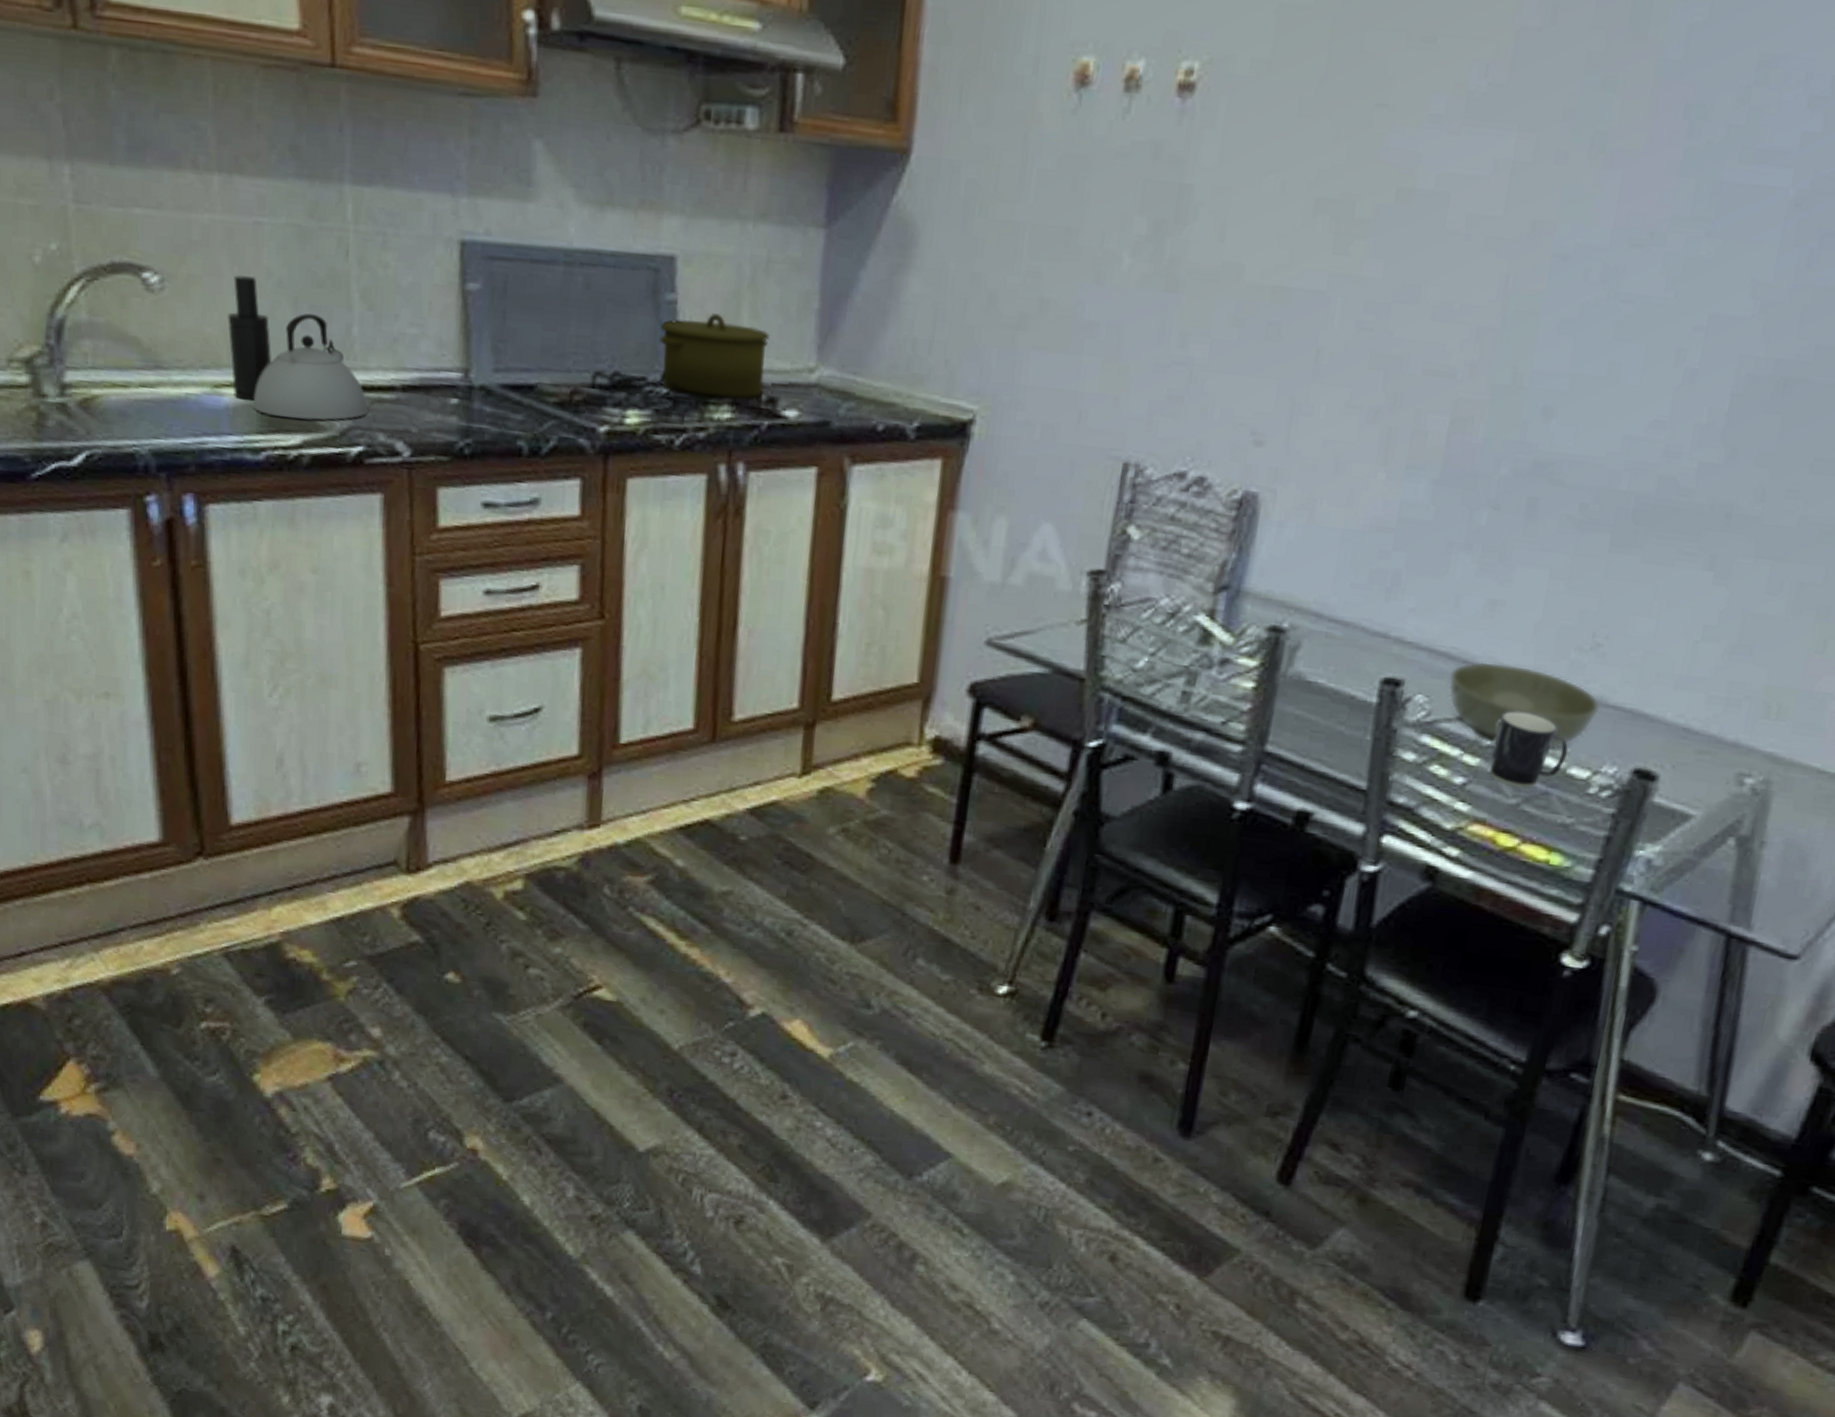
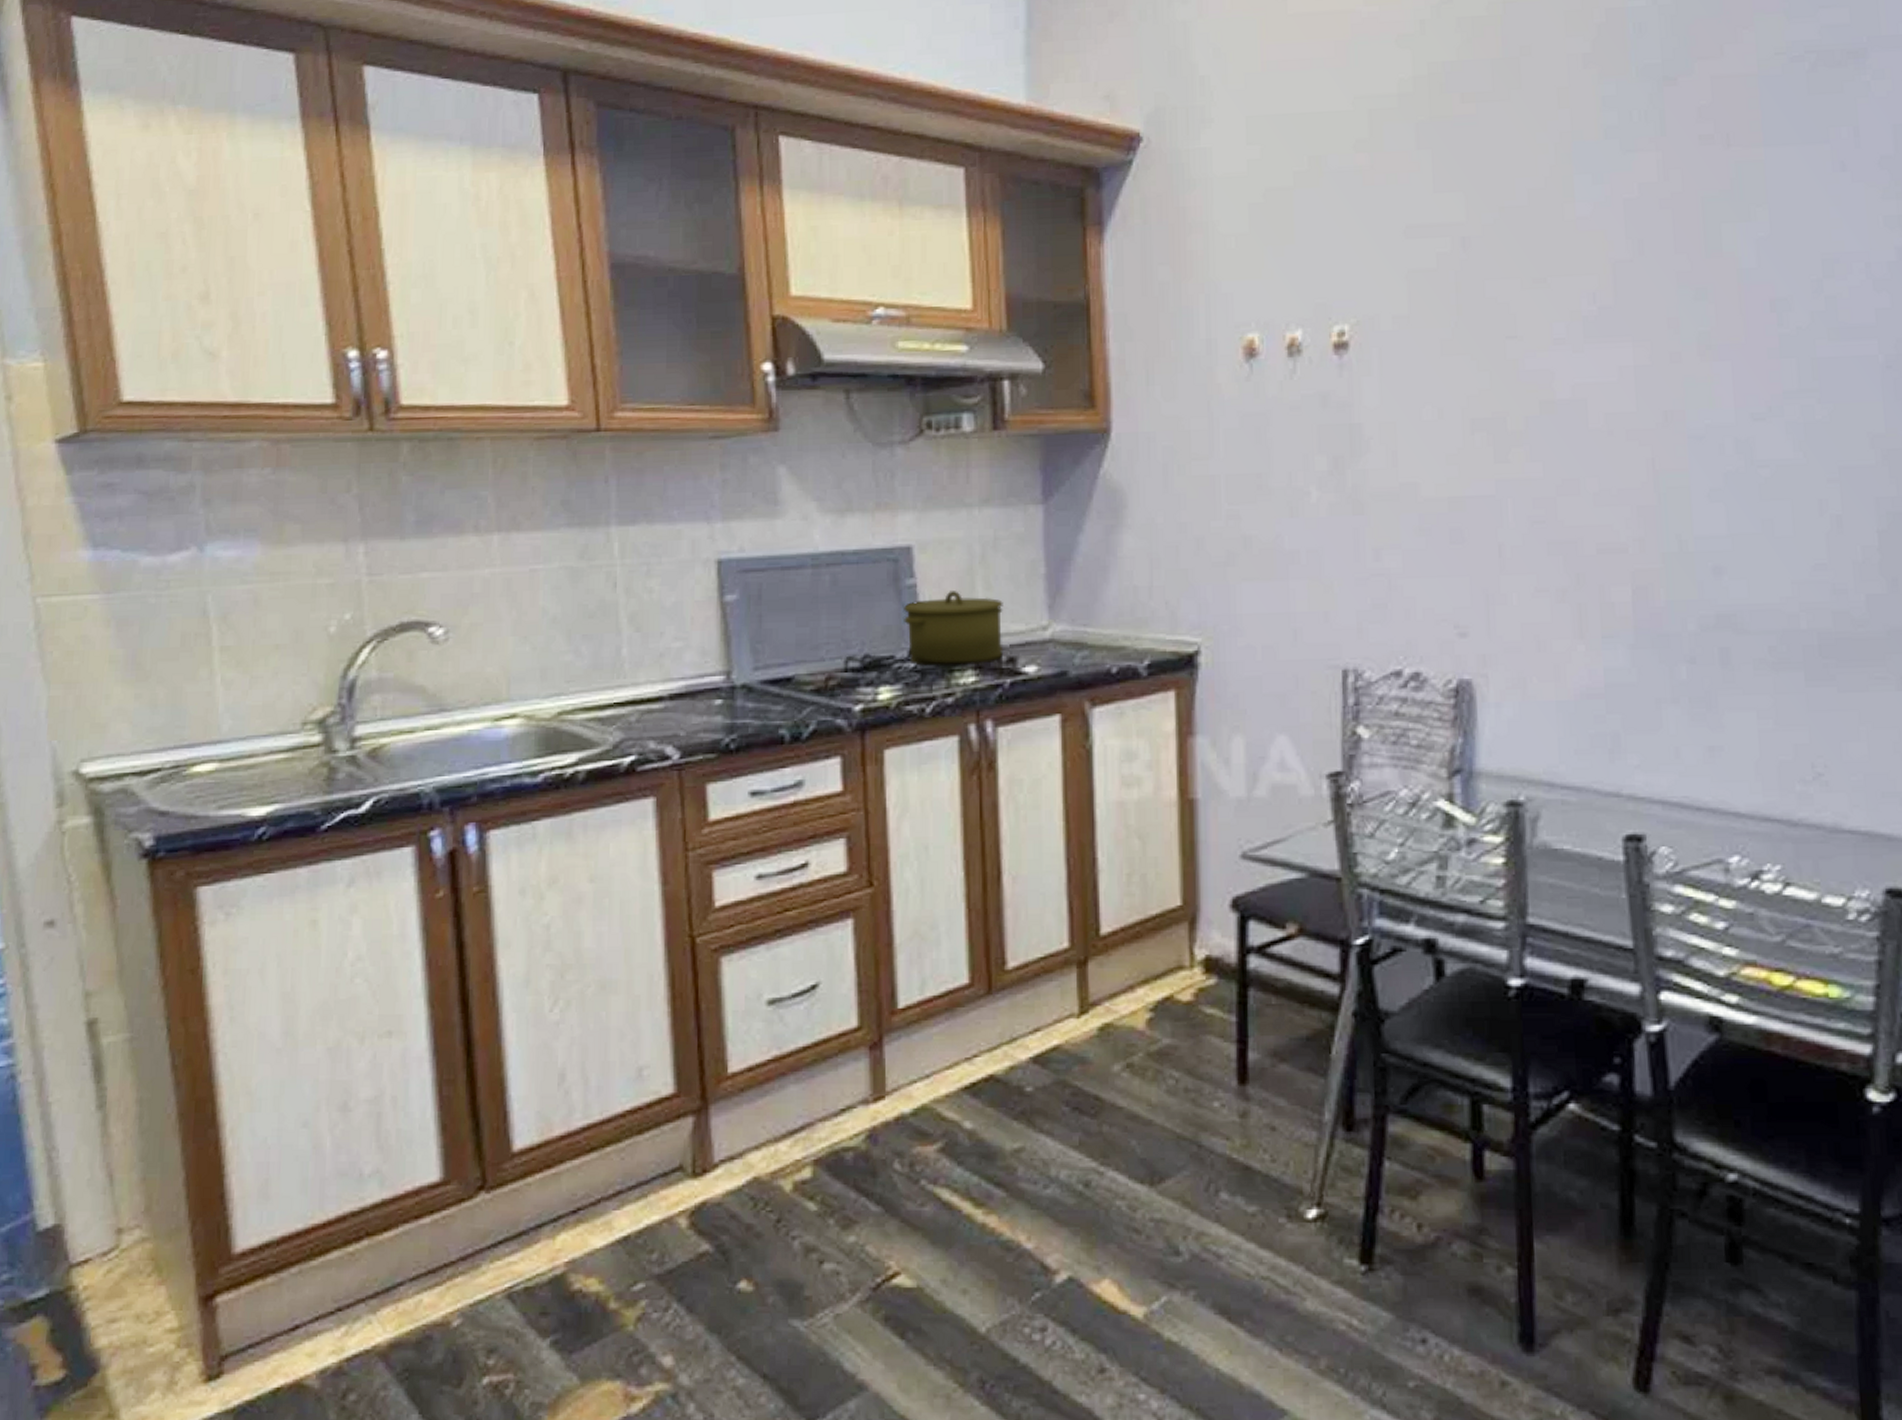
soap dispenser: present [227,275,271,401] -> none [507,617,547,728]
kettle: present [252,313,368,421] -> none [530,643,639,740]
bowl: present [1449,662,1601,749] -> none [1687,806,1838,886]
mug: present [1490,711,1568,790] -> none [1744,849,1818,926]

